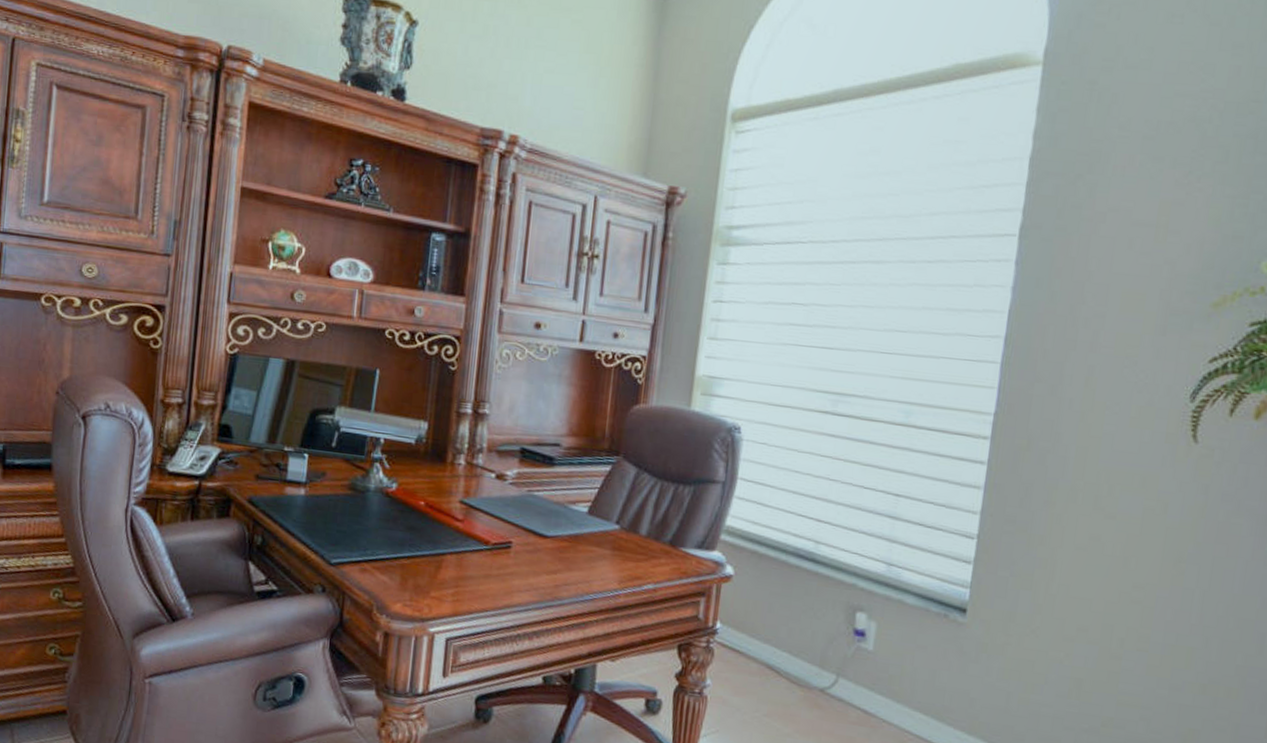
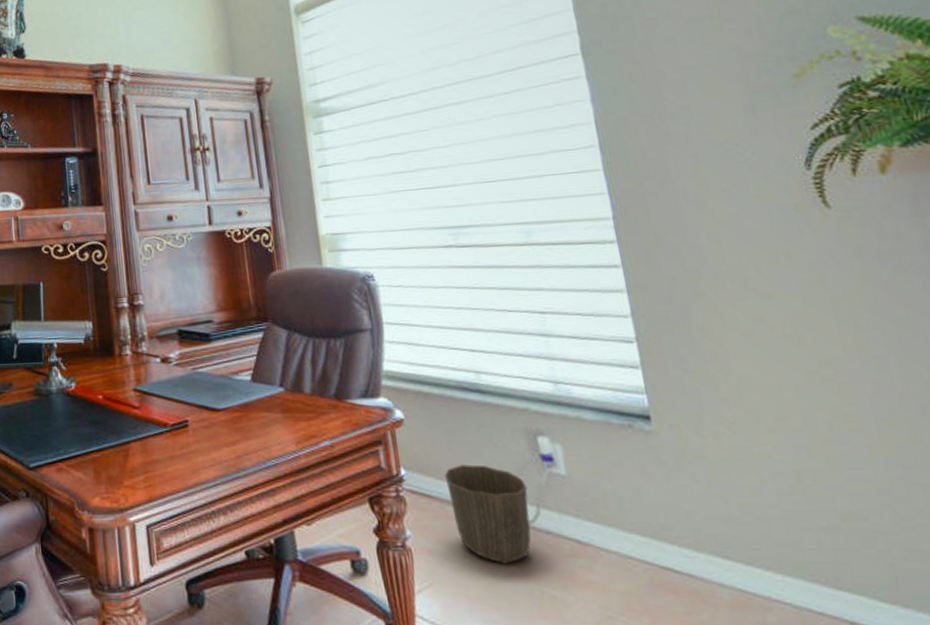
waste basket: none [755,626,833,723] -> present [444,464,532,564]

